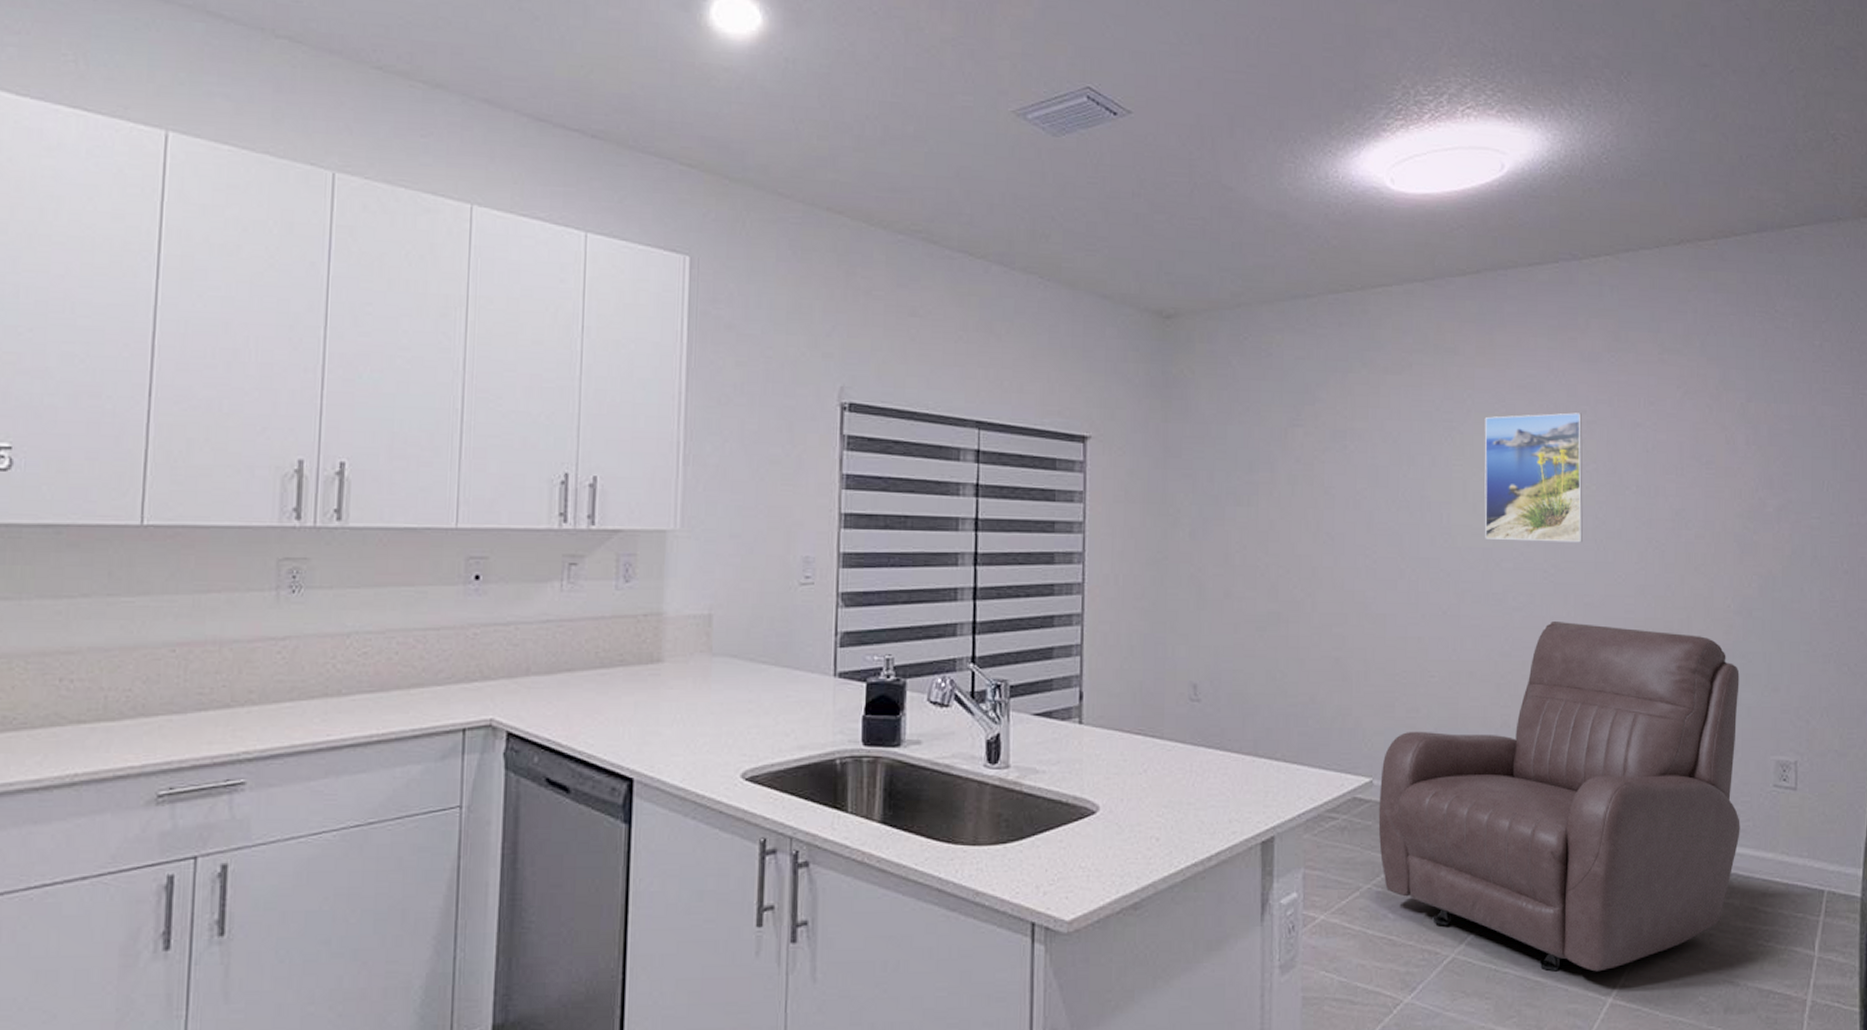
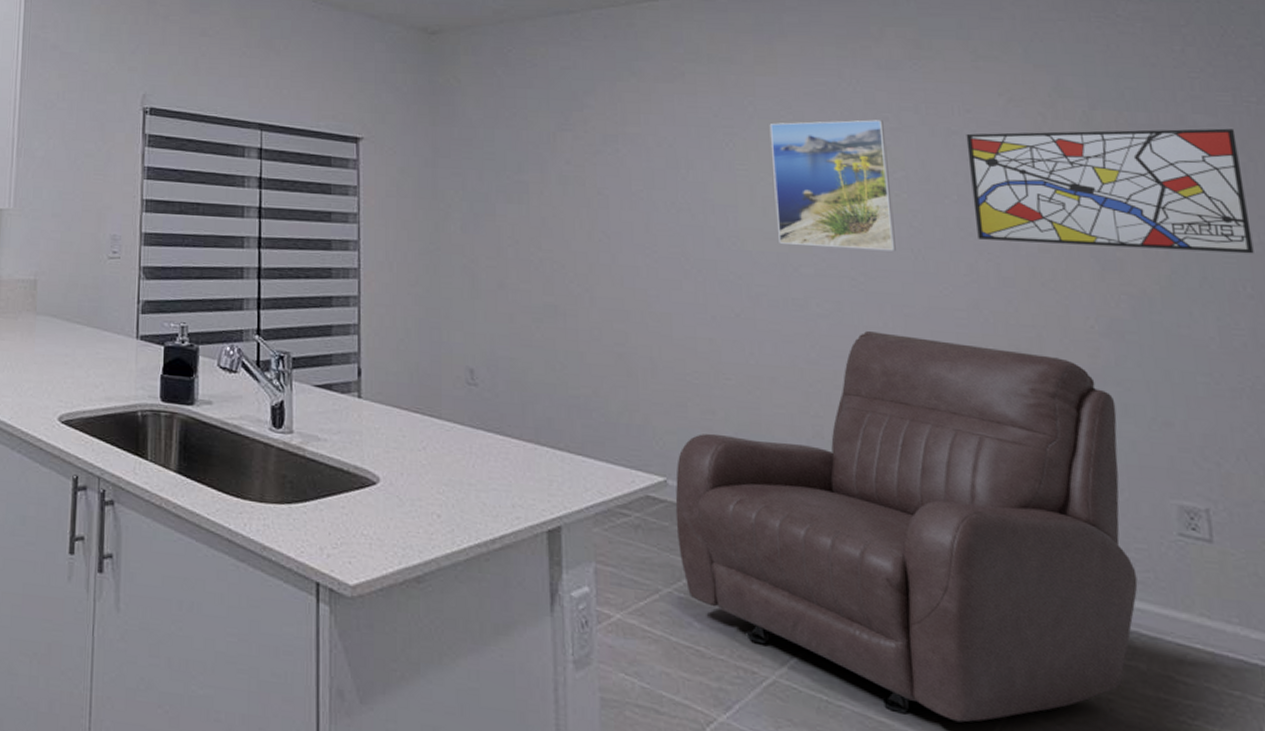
wall art: none [1648,419,1852,534] -> present [966,128,1254,254]

